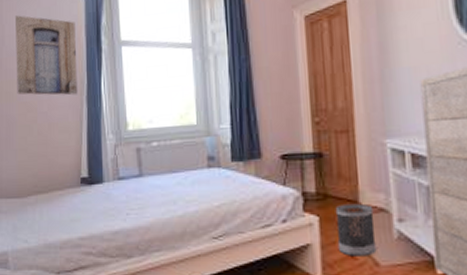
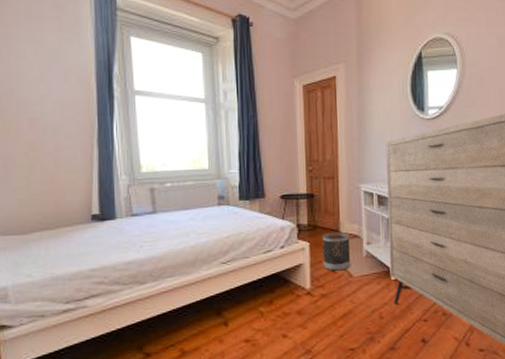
wall art: present [14,15,78,96] -> none [11,54,88,138]

